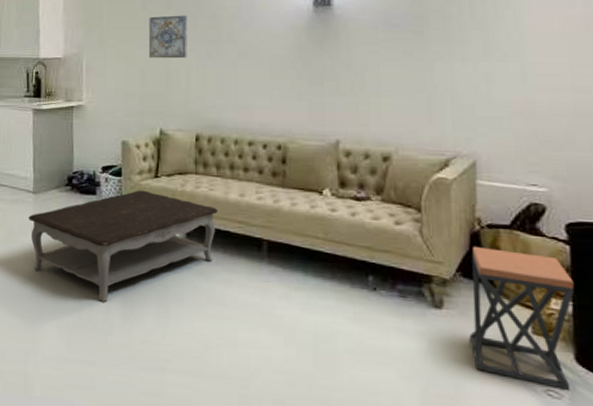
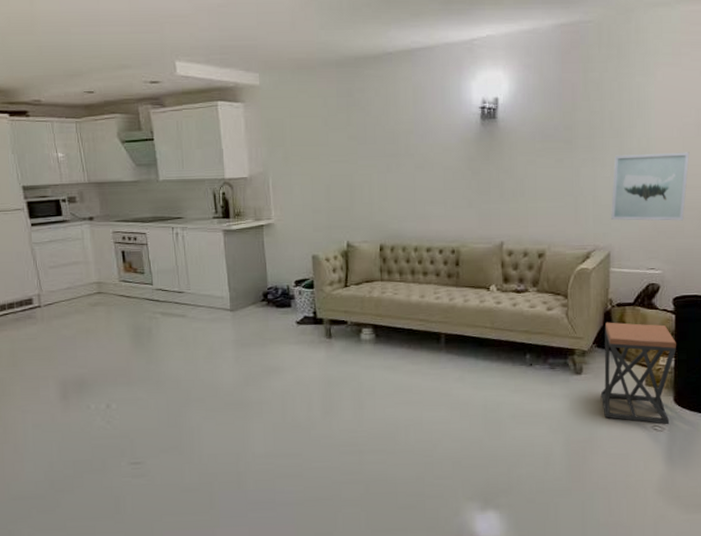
coffee table: present [29,190,218,302] -> none [228,299,402,402]
wall art: present [148,15,188,59] -> none [331,131,369,175]
wall art: none [475,48,578,129] -> present [611,152,690,221]

